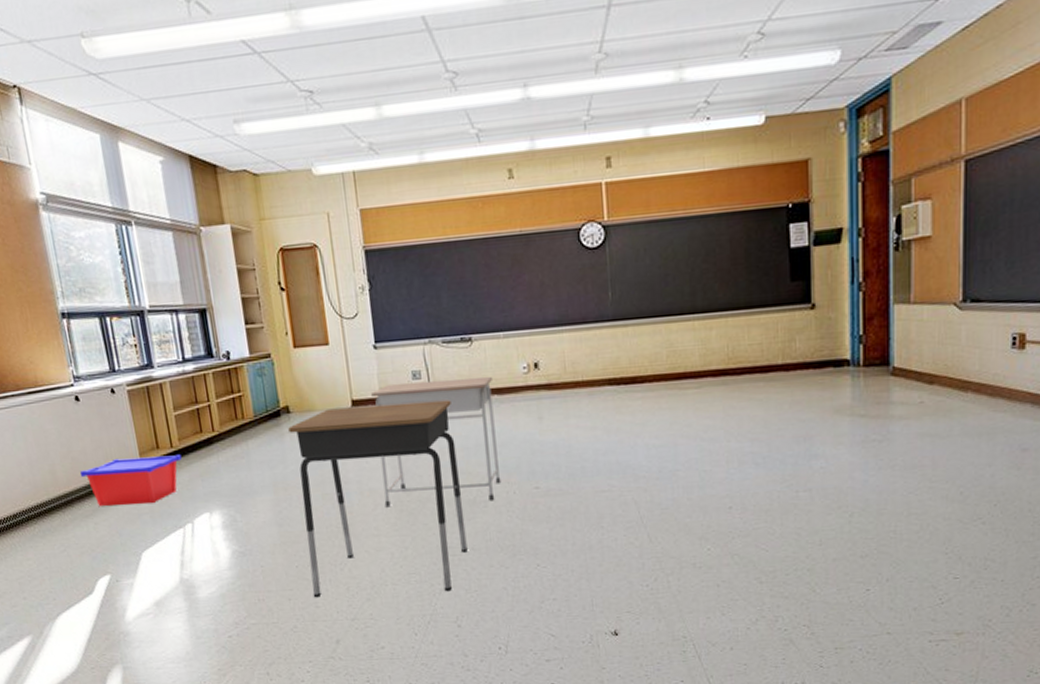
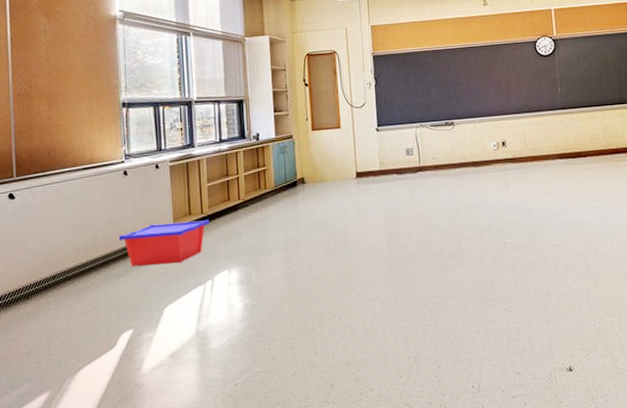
school desk: present [288,400,468,598] -> none [302,171,447,345]
school desk: present [371,376,502,508] -> none [372,152,476,263]

